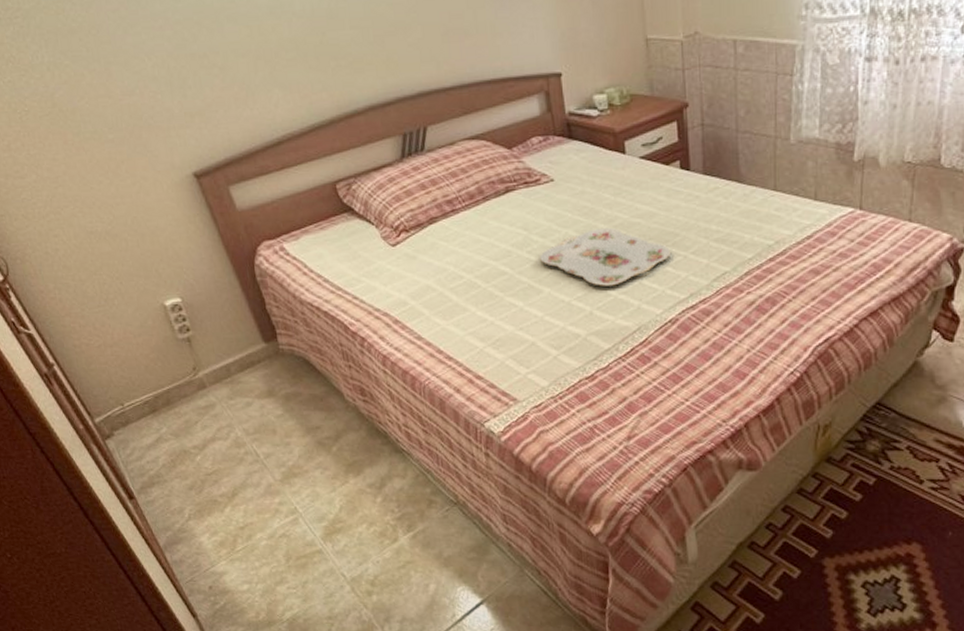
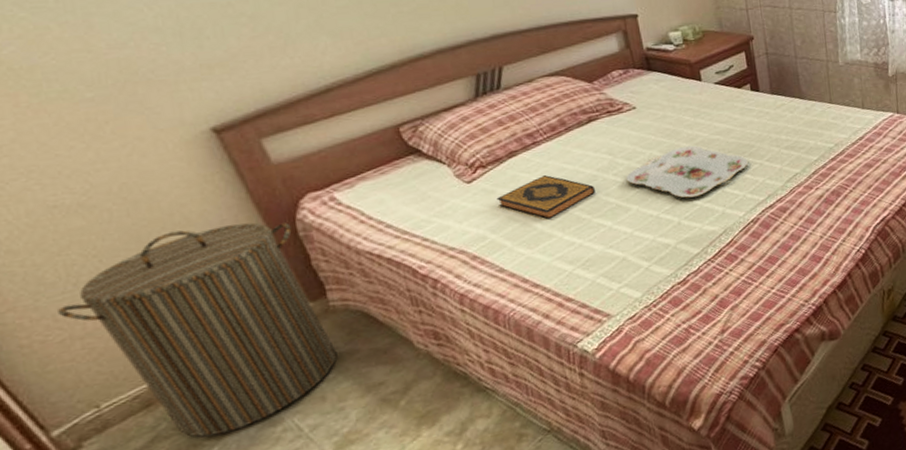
laundry hamper: none [96,263,285,446] -> present [58,222,337,437]
hardback book: none [417,244,509,292] -> present [496,174,595,220]

